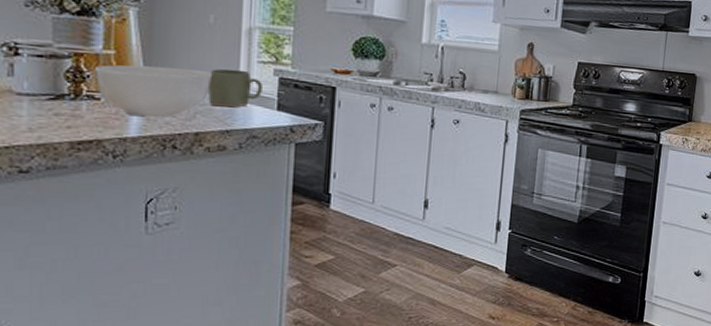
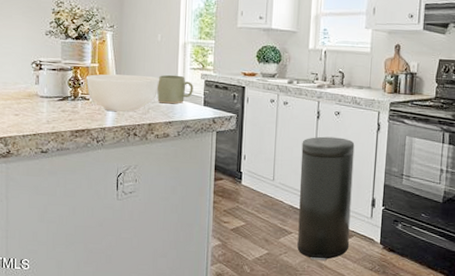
pedal bin: none [403,149,477,297] -> present [297,136,355,262]

